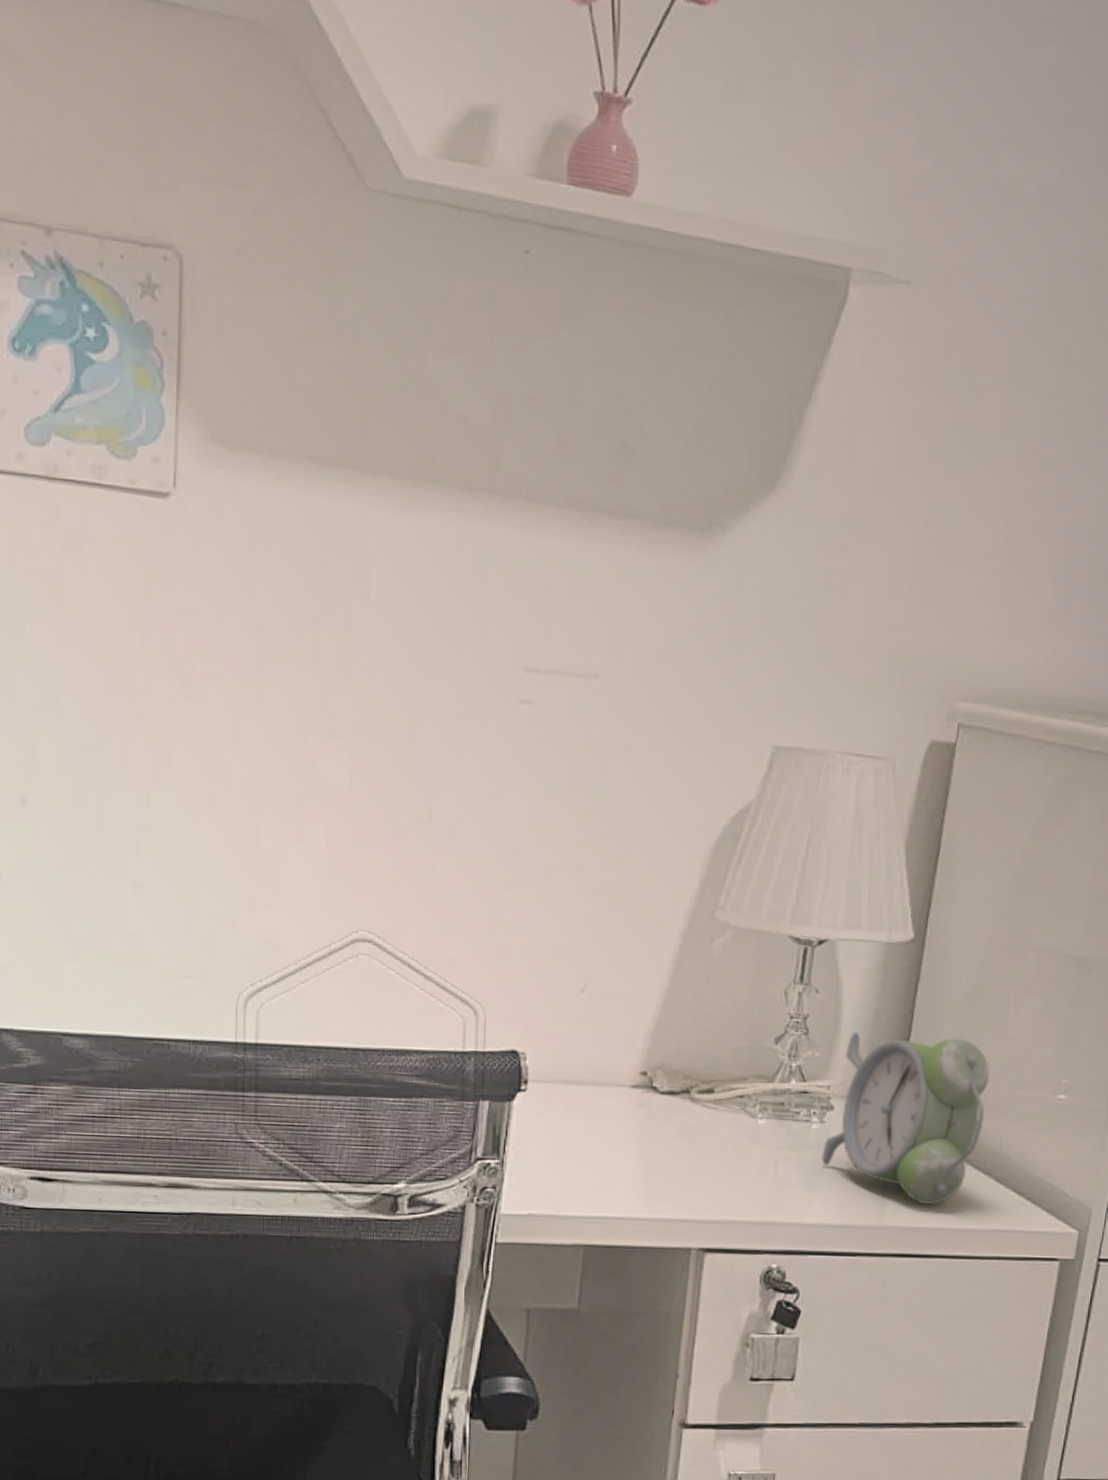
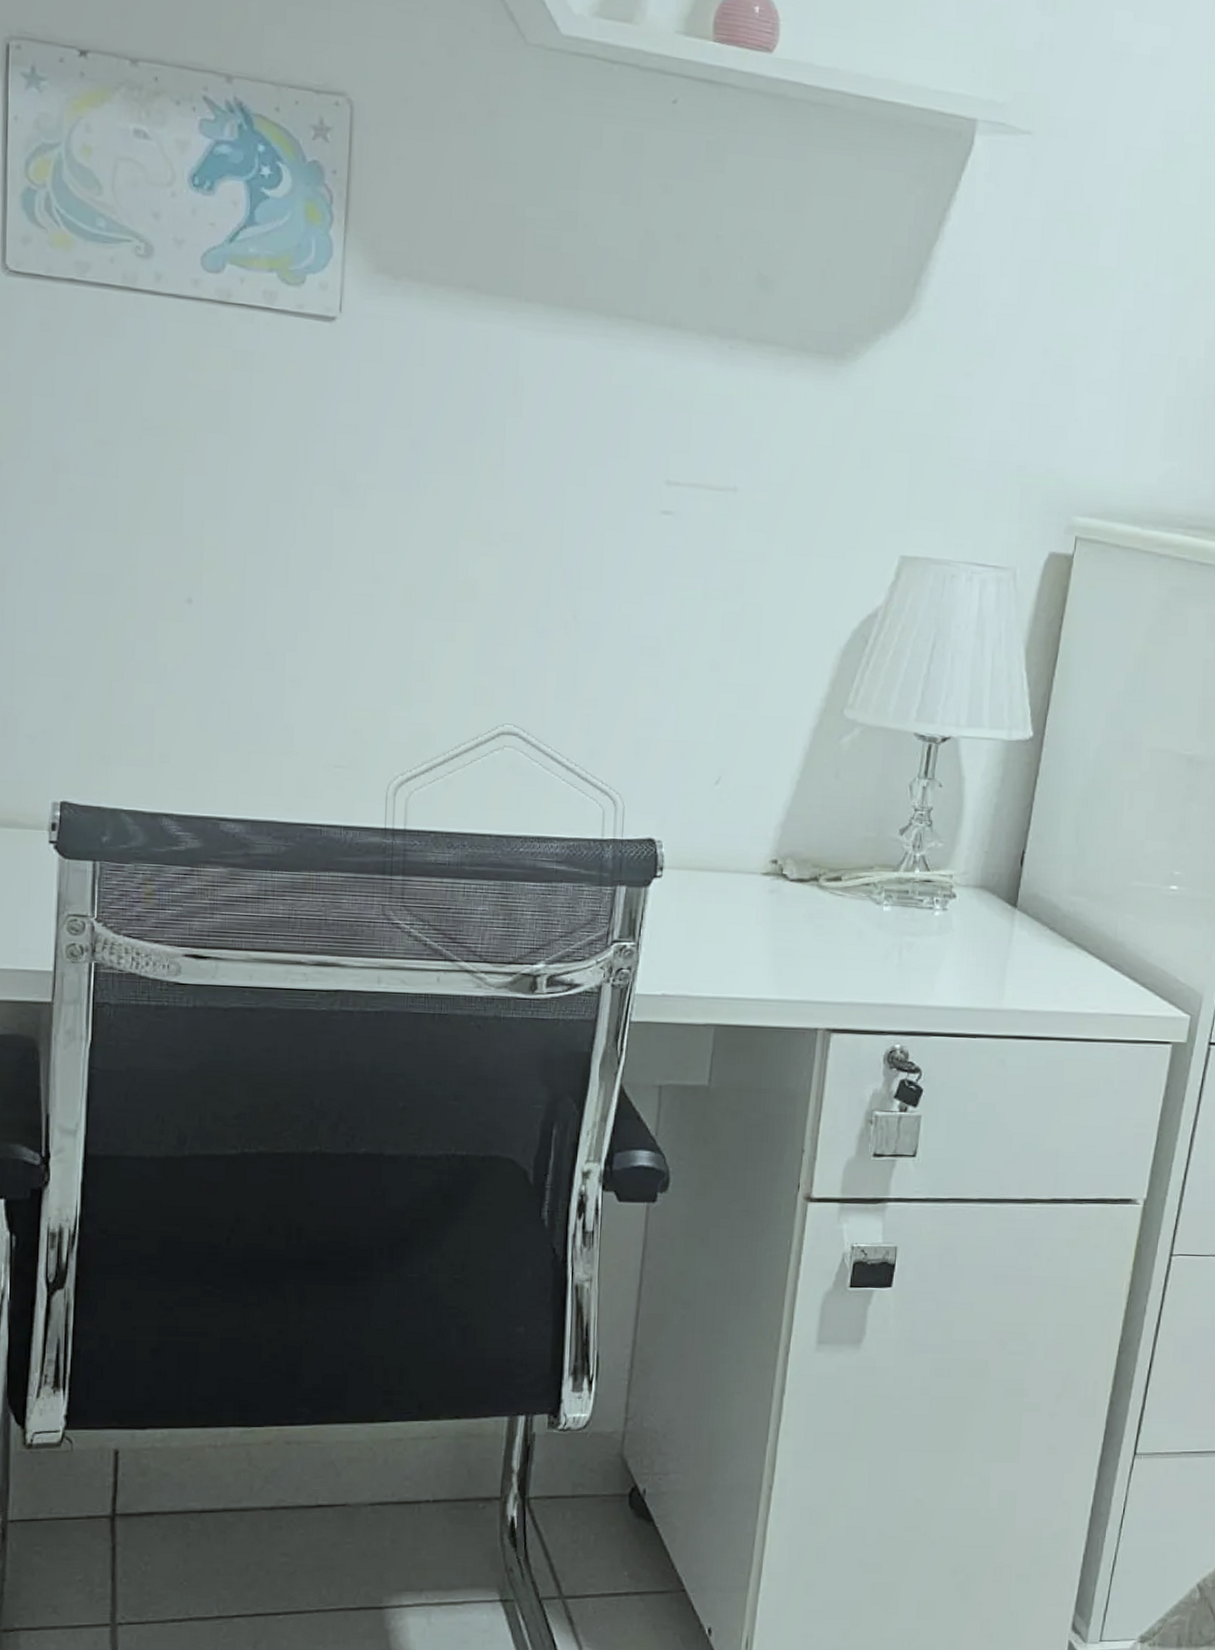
alarm clock: present [821,1032,989,1206] -> none [944,825,1105,990]

